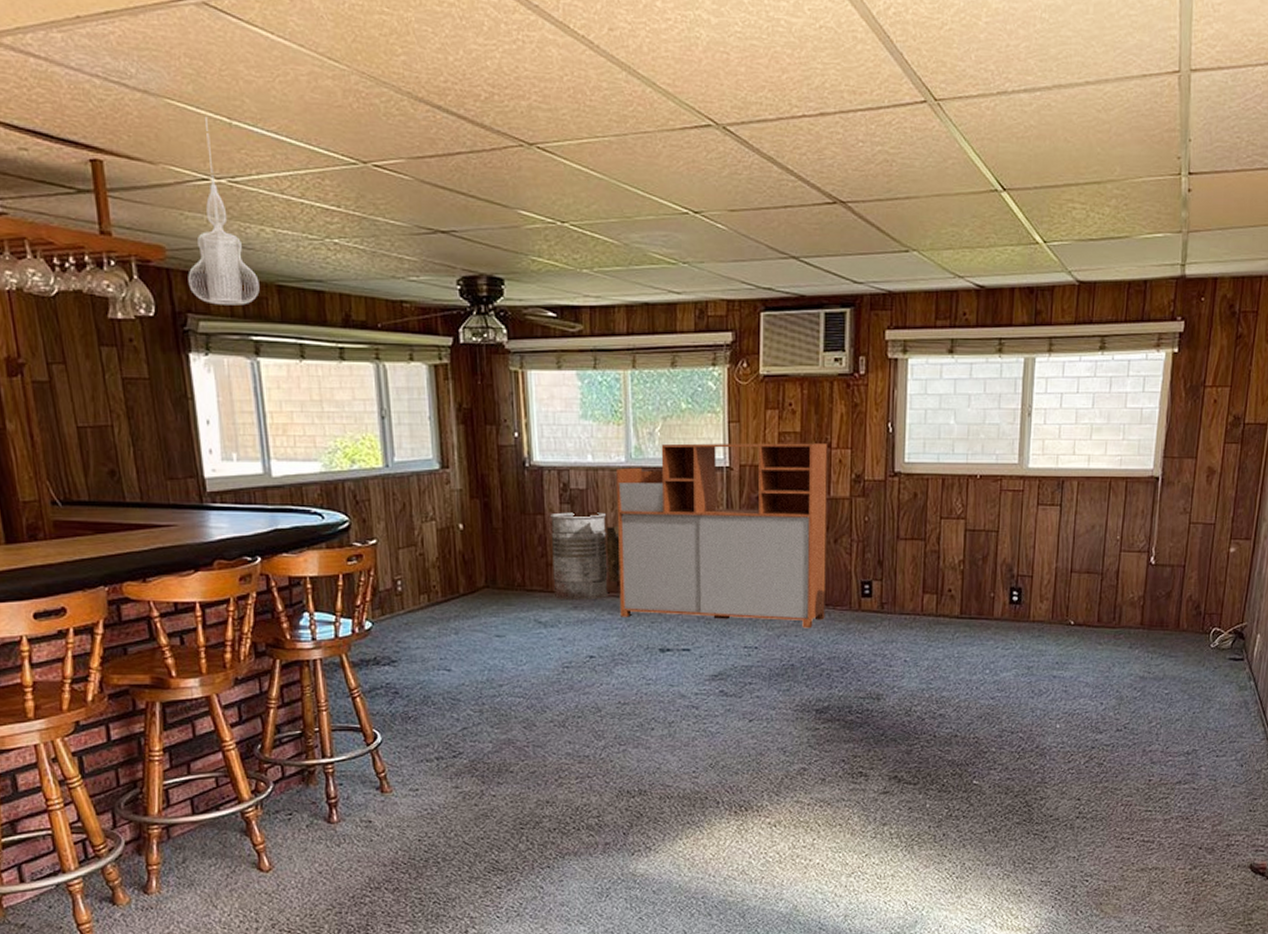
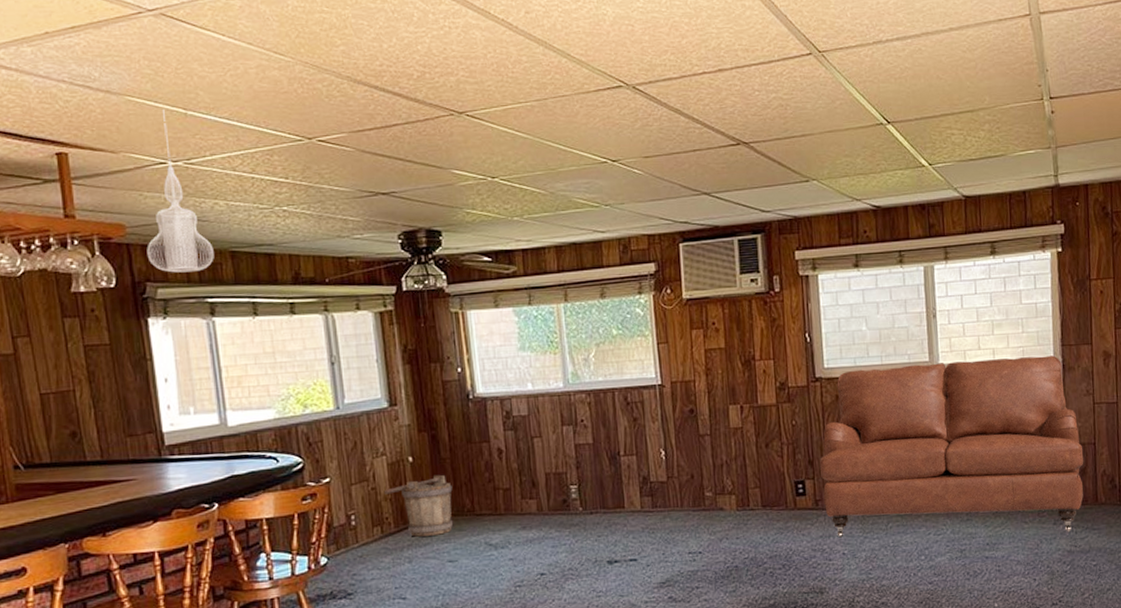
bucket: none [432,546,503,608] -> present [383,475,454,537]
trash can: present [550,512,620,601] -> none [495,436,566,522]
storage cabinet: present [616,443,828,629] -> none [555,356,763,534]
sofa: none [888,466,1171,658] -> present [819,355,1084,538]

